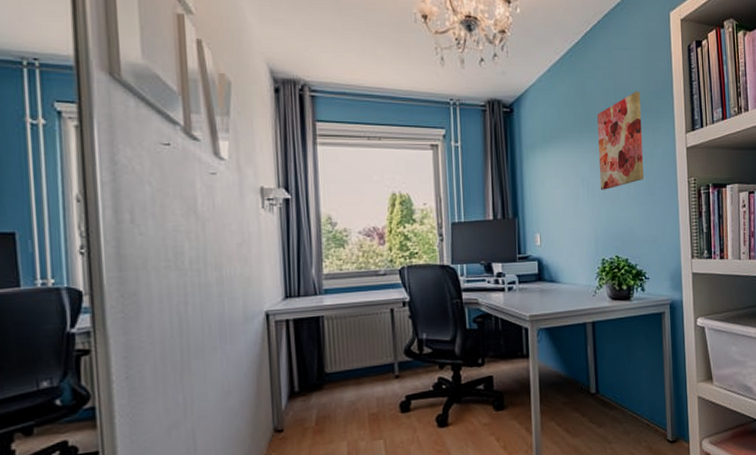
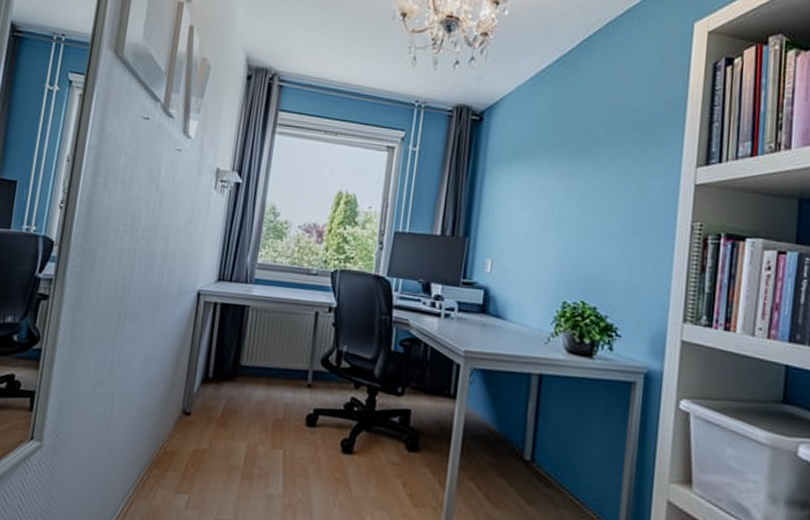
wall art: present [597,92,644,190] -> none [573,111,642,222]

